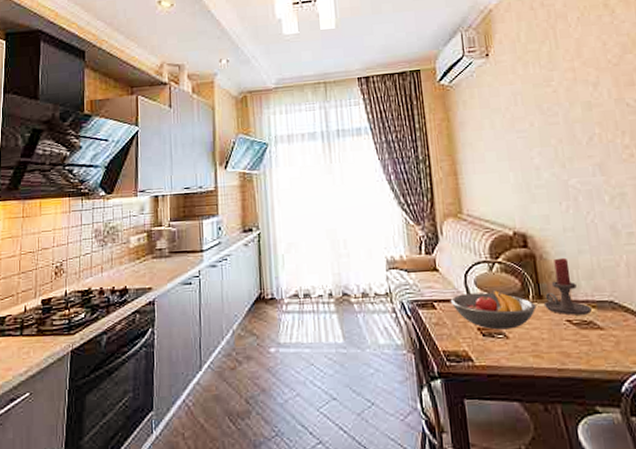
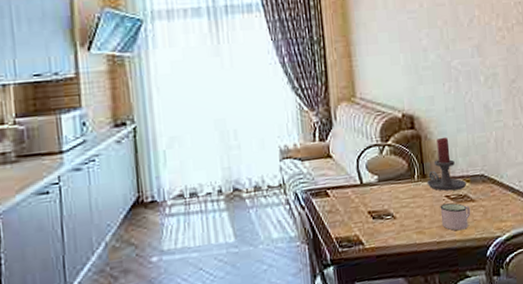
fruit bowl: present [450,289,537,330] -> none [343,172,421,212]
mug: none [560,328,599,360] -> present [440,203,471,231]

